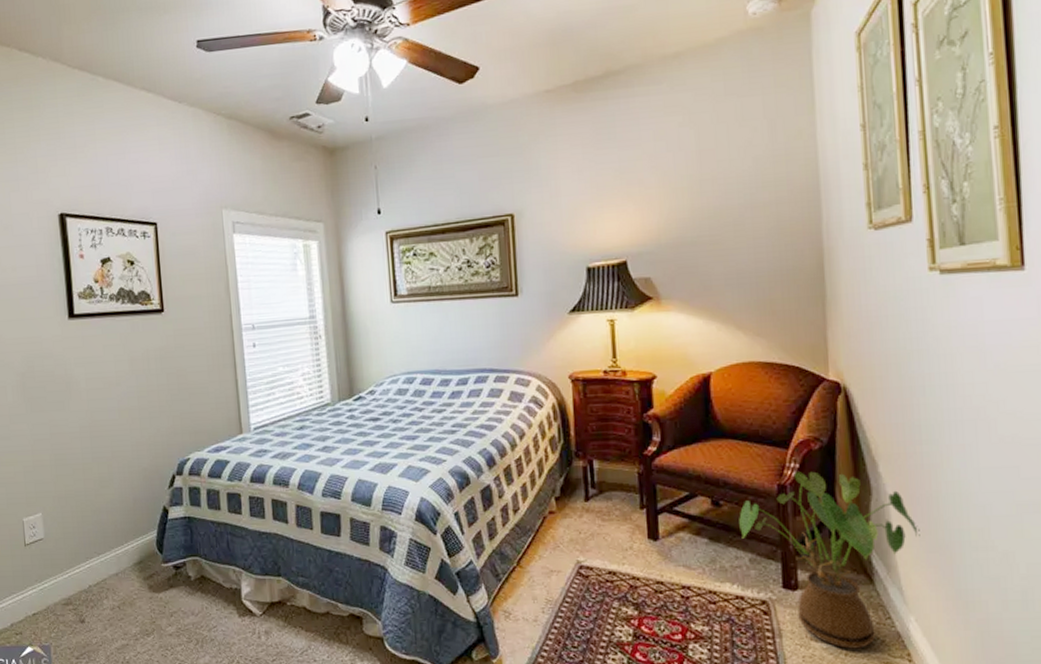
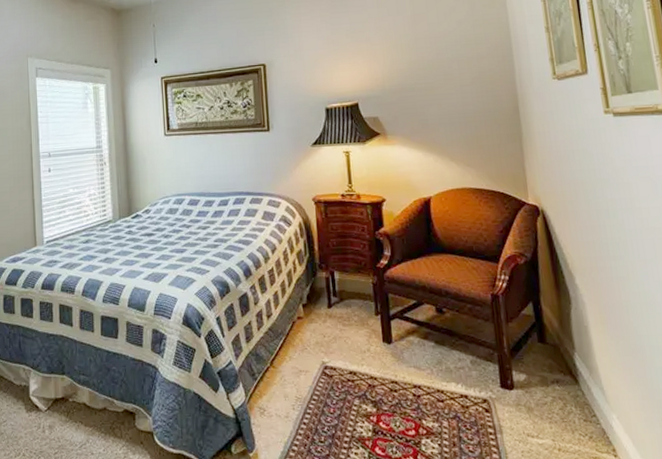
house plant: present [739,471,920,649] -> none [460,283,615,444]

